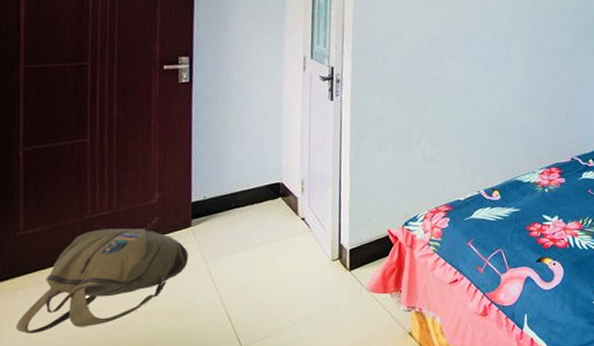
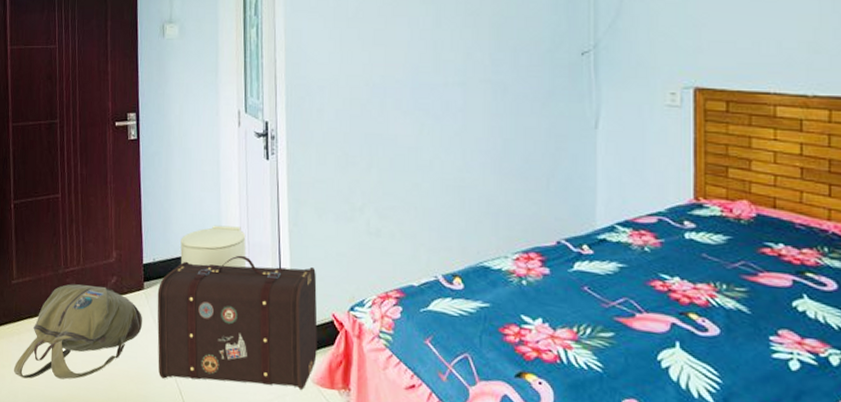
suitcase: none [204,186,375,309] -> present [157,255,318,390]
pedal bin: none [235,161,307,200] -> present [180,225,246,268]

